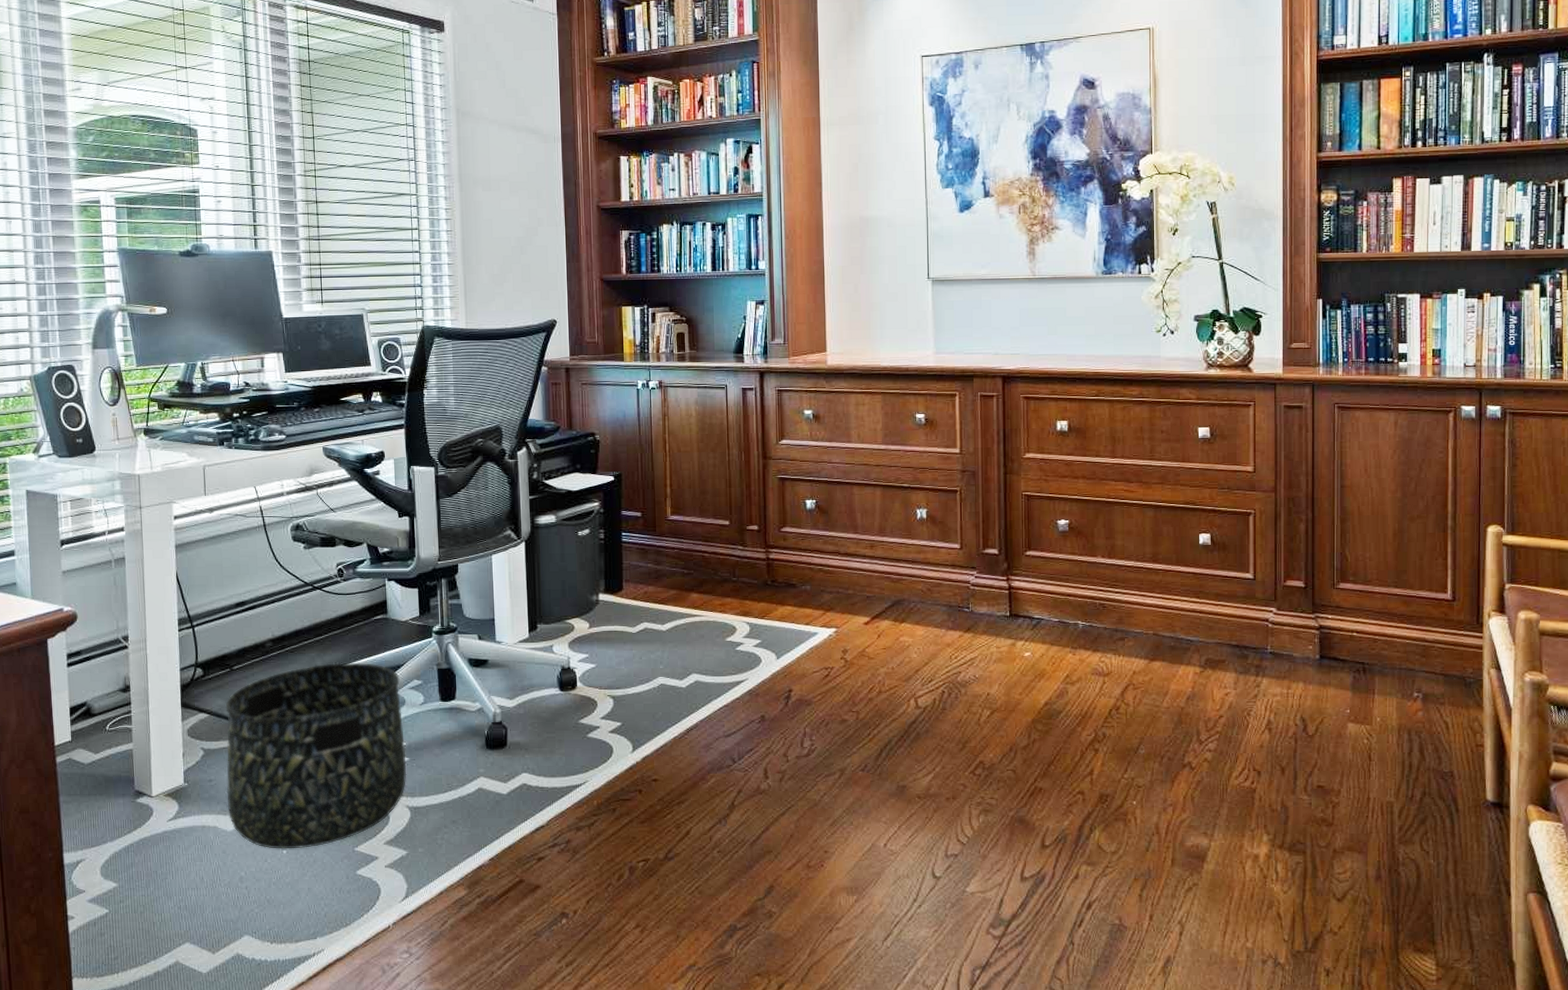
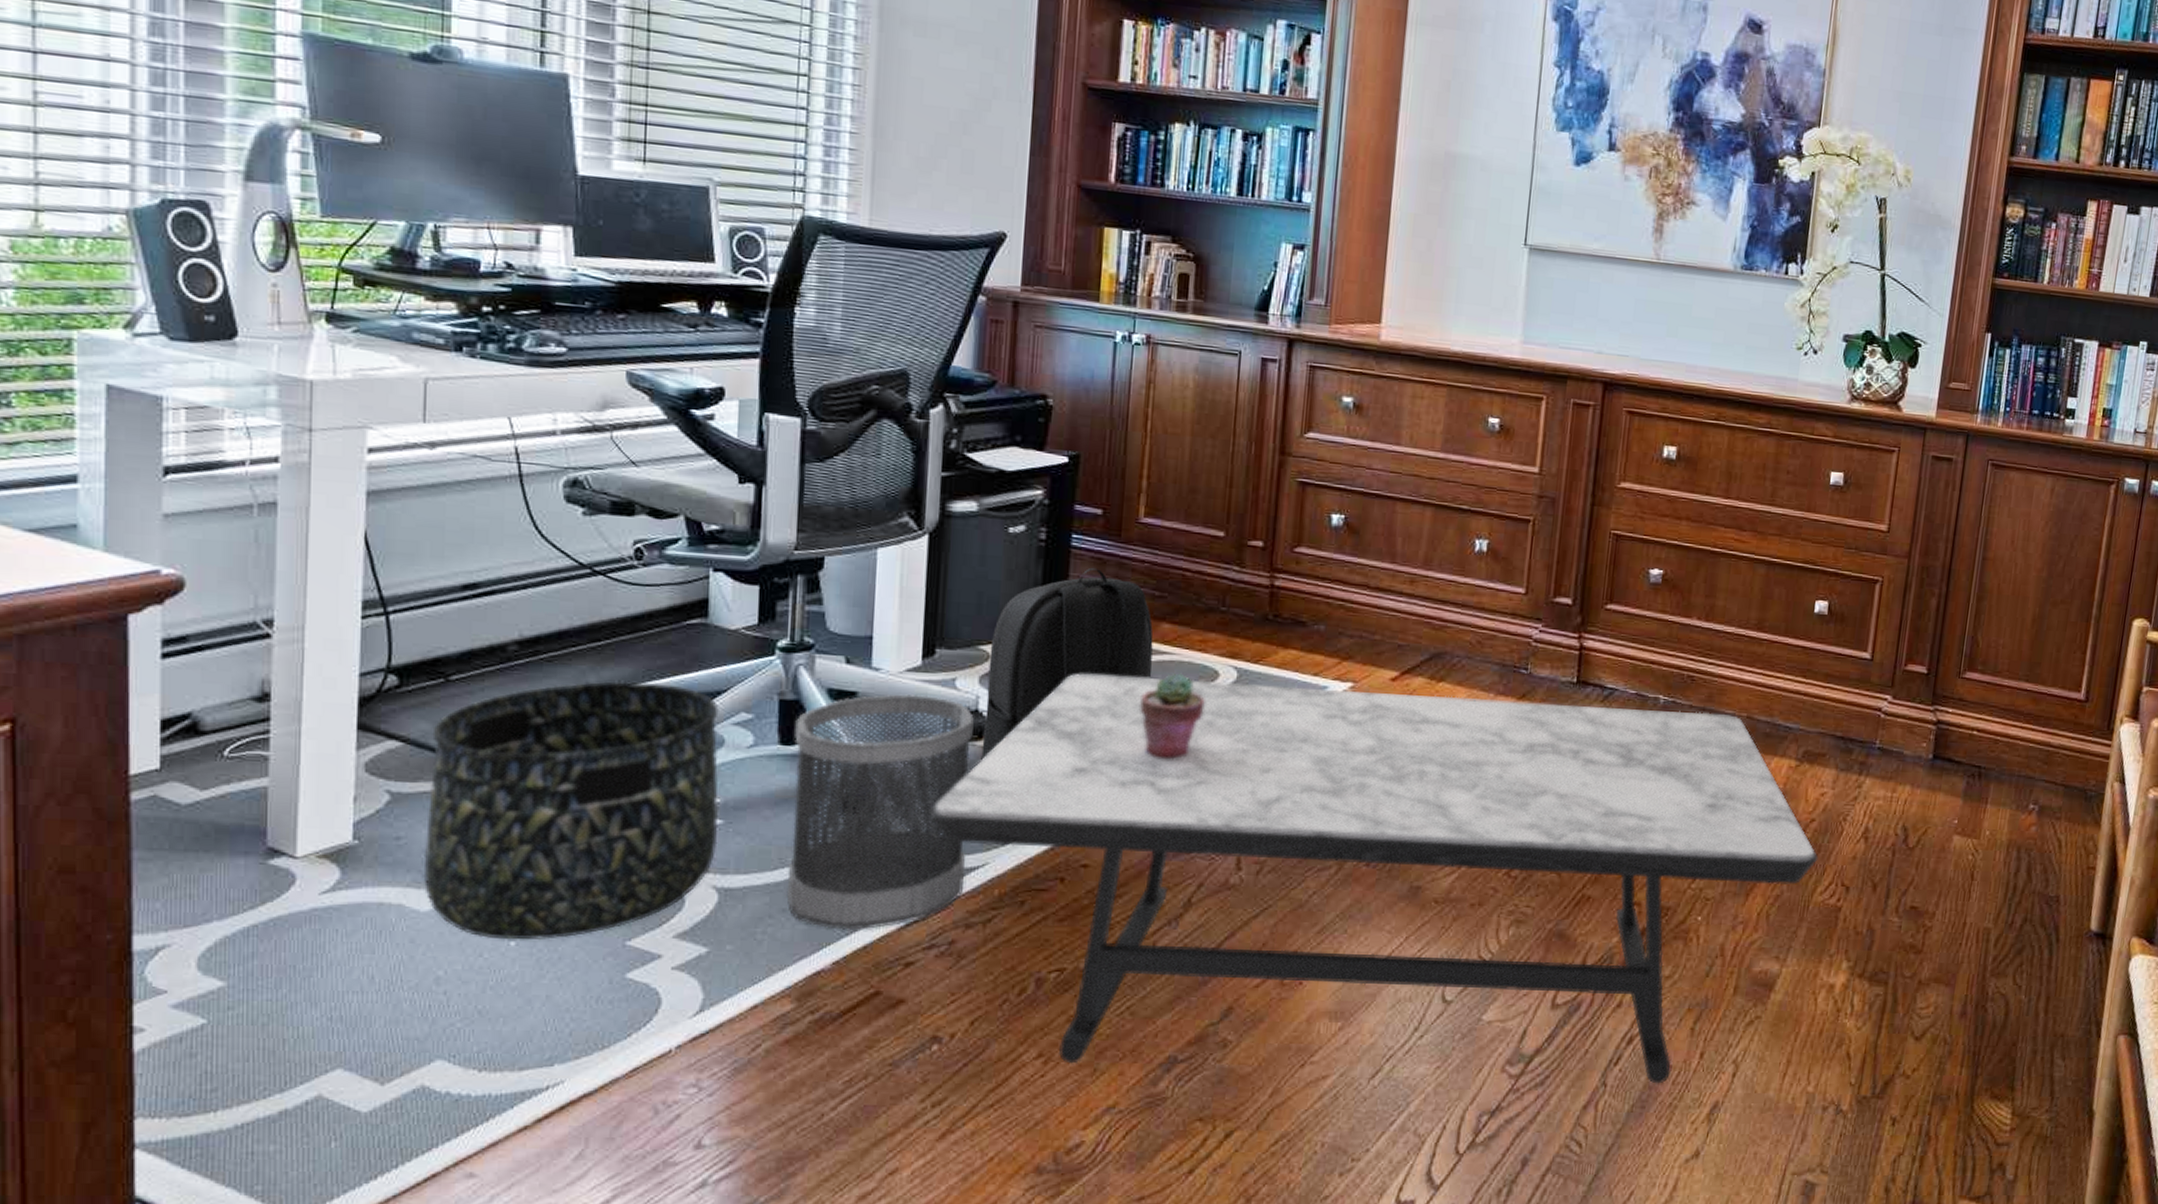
wastebasket: none [449,658,573,835] -> present [786,693,974,930]
coffee table: none [544,632,1230,942] -> present [930,674,1819,1084]
backpack: none [574,556,688,705] -> present [981,567,1154,761]
potted succulent: none [682,630,728,697] -> present [1140,673,1205,760]

